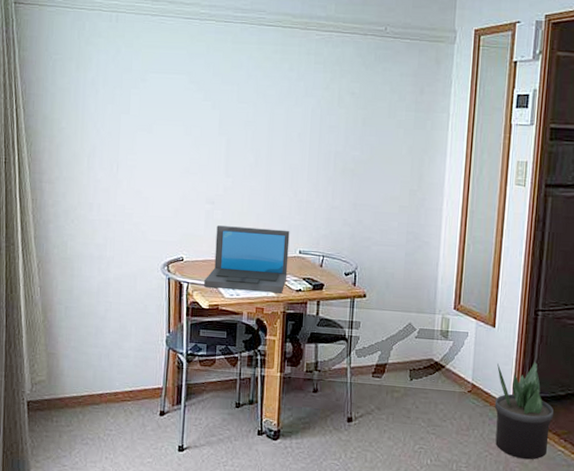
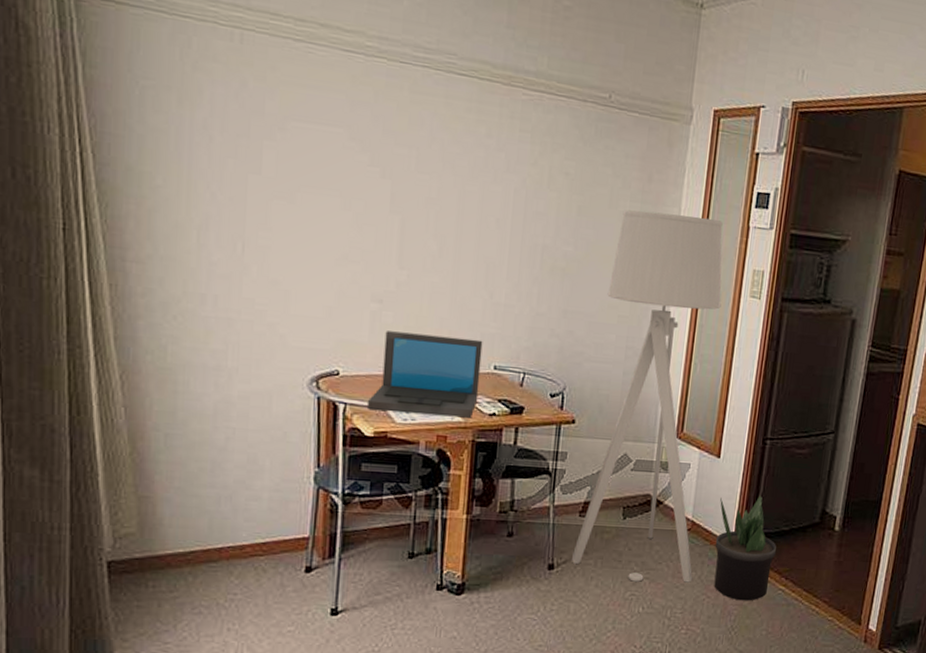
floor lamp: none [366,118,490,440] -> present [571,209,723,583]

